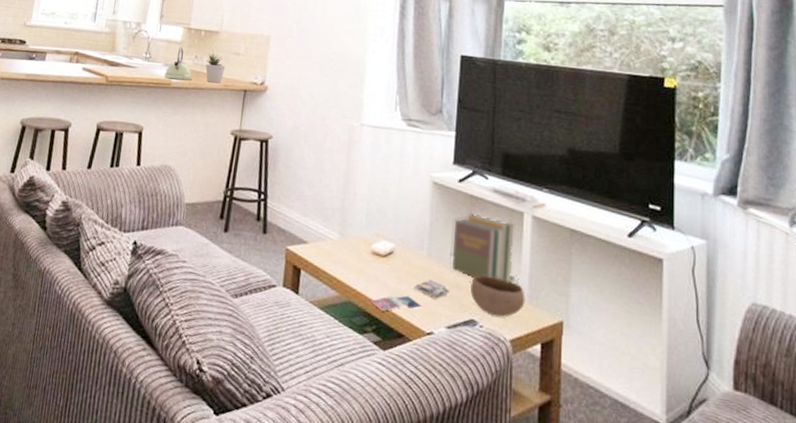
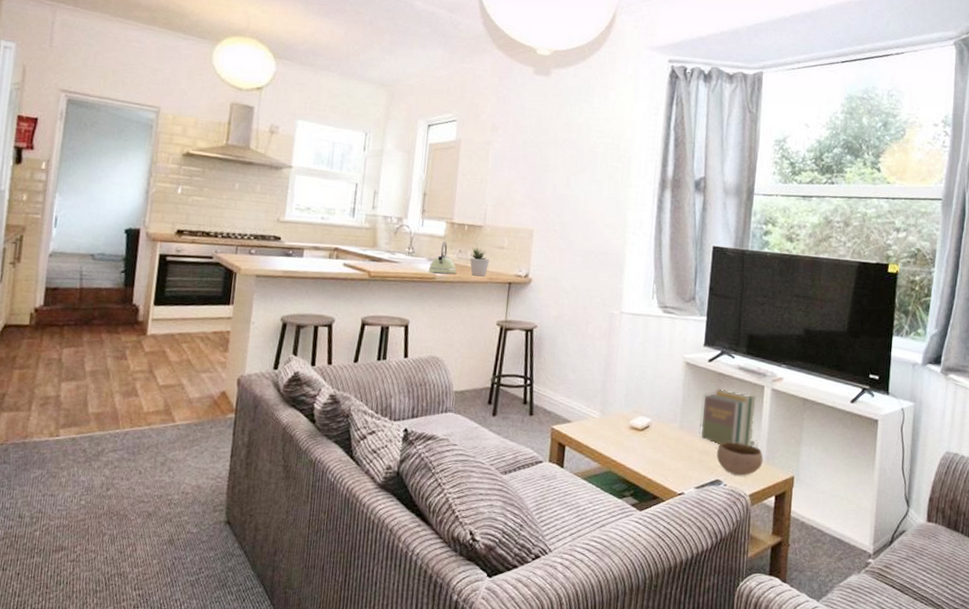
magazine: present [371,279,450,311] -> none [630,447,699,478]

